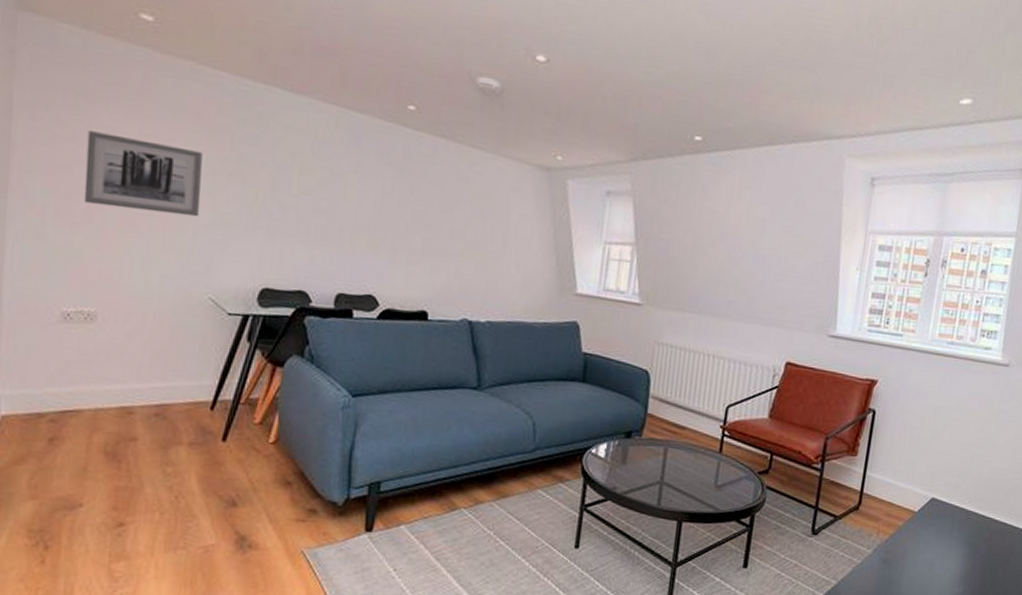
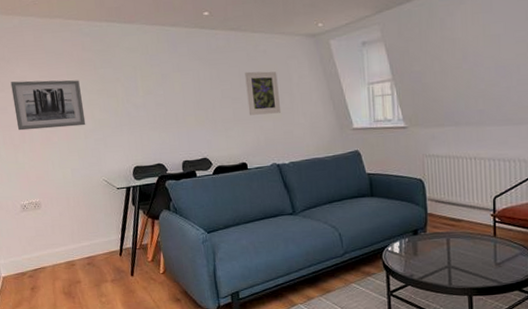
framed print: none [443,194,492,256] -> present [245,71,281,115]

